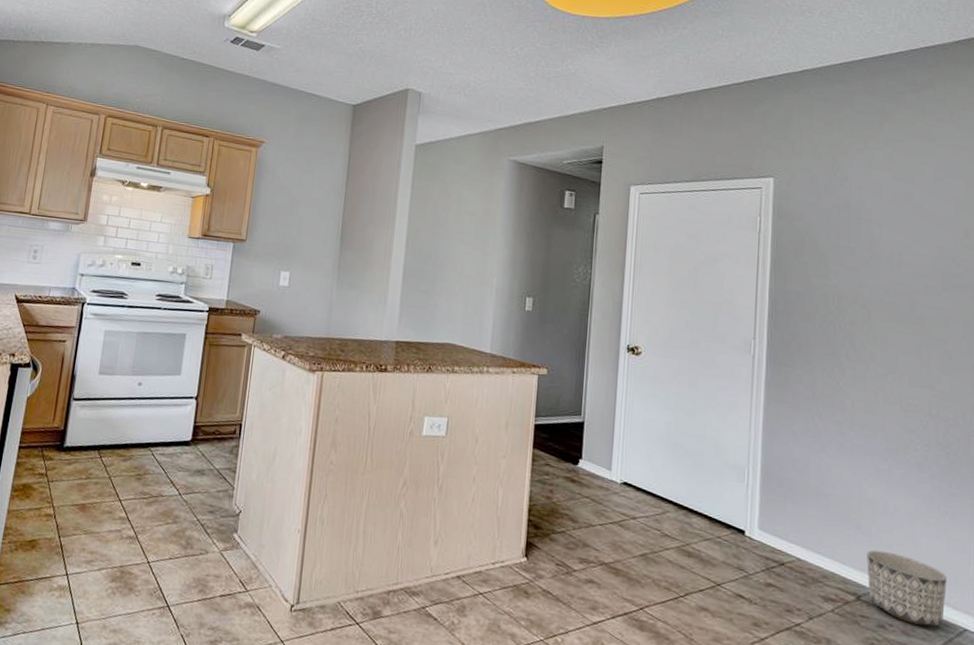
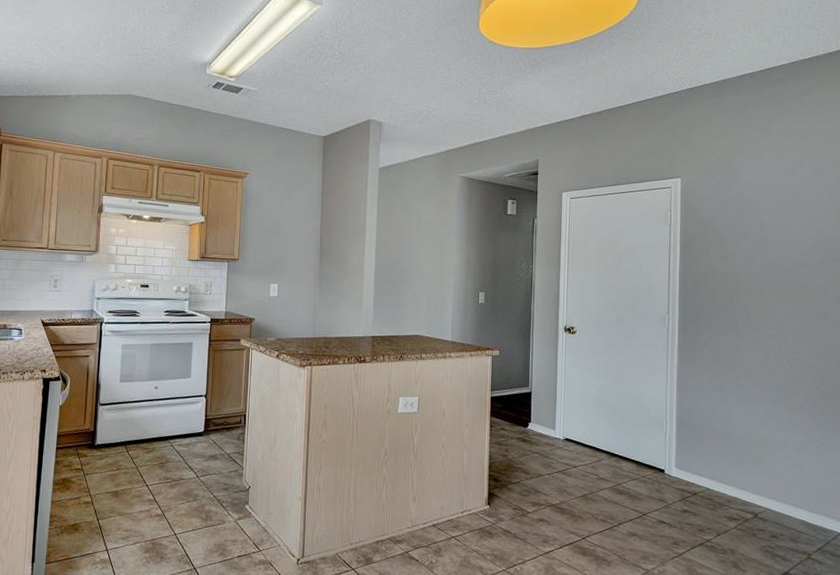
planter: present [867,549,947,627] -> none [762,477,825,533]

